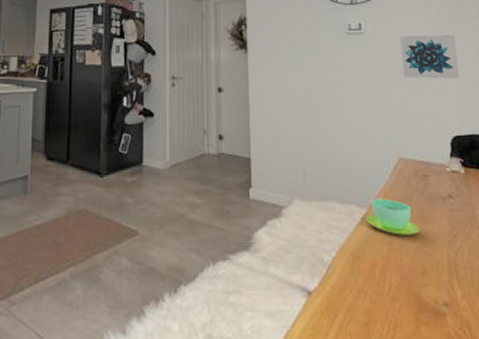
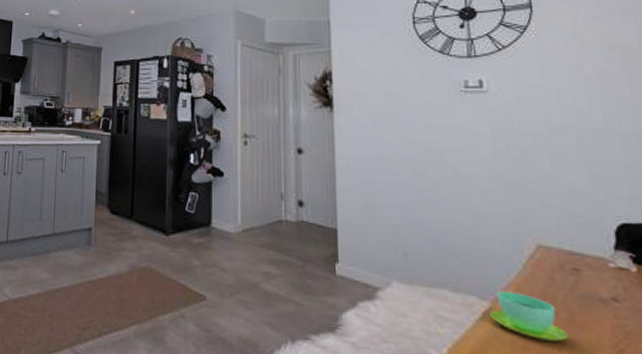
wall art: present [400,34,459,79] -> none [538,95,628,152]

